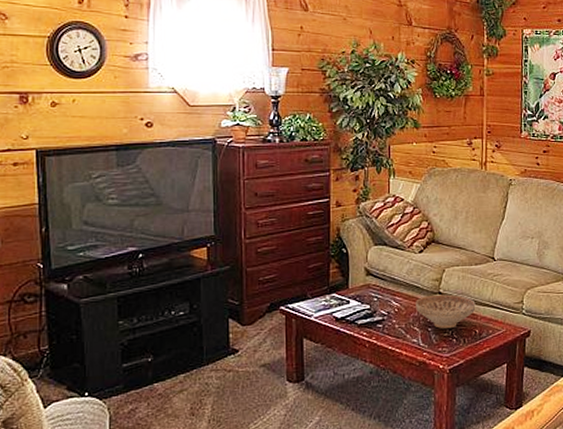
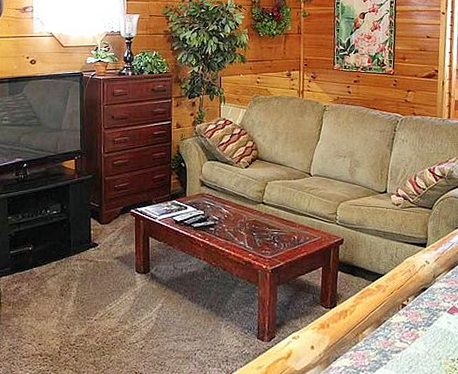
decorative bowl: present [416,294,476,329] -> none [242,204,294,235]

